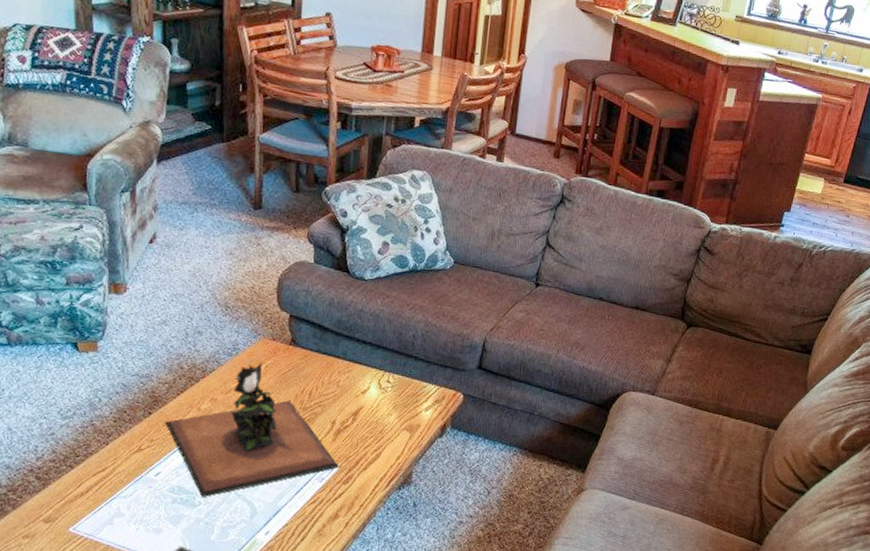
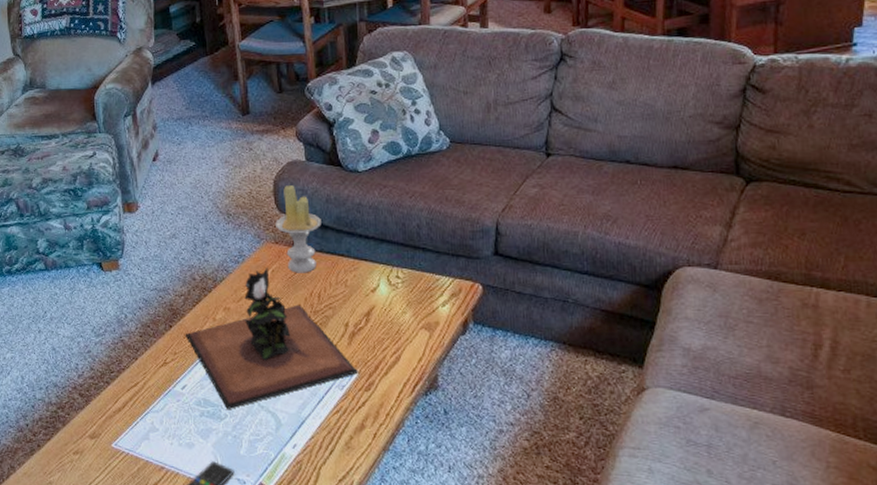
candle: none [275,285,322,371] -> present [276,185,321,273]

